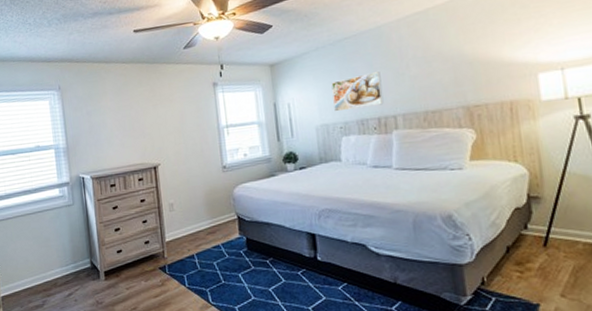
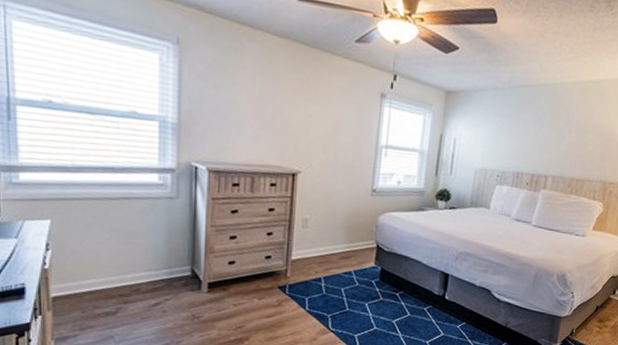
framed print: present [331,71,384,112] -> none [496,127,546,163]

